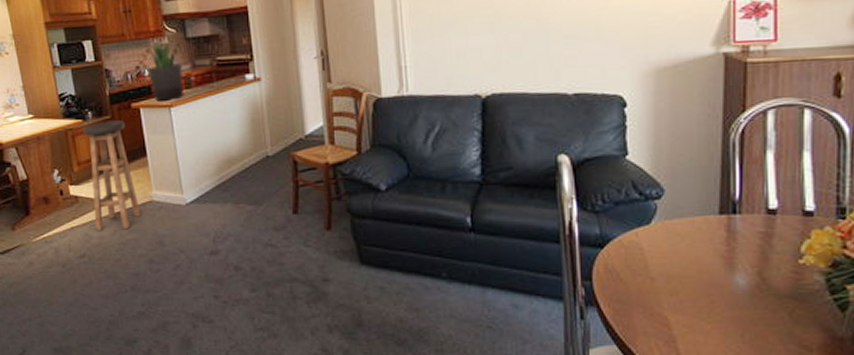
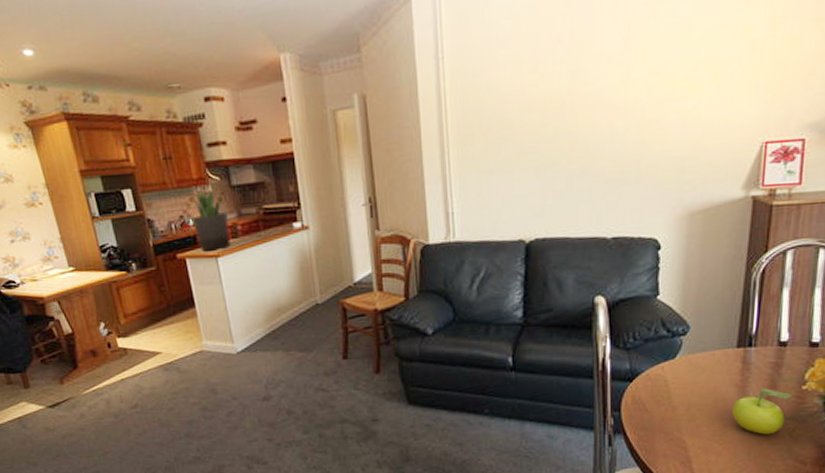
bar stool: present [83,119,141,232] -> none [128,270,192,382]
fruit: none [719,260,787,314] -> present [732,387,792,435]

